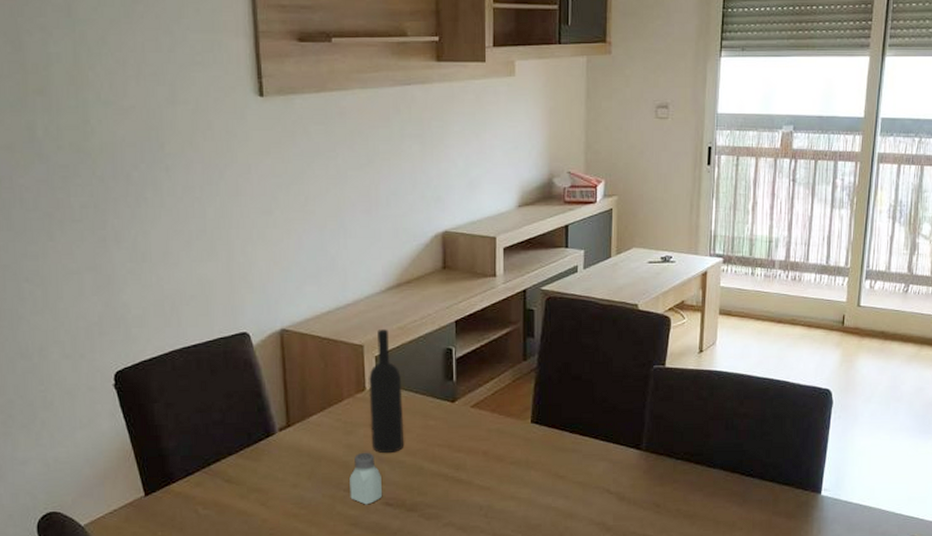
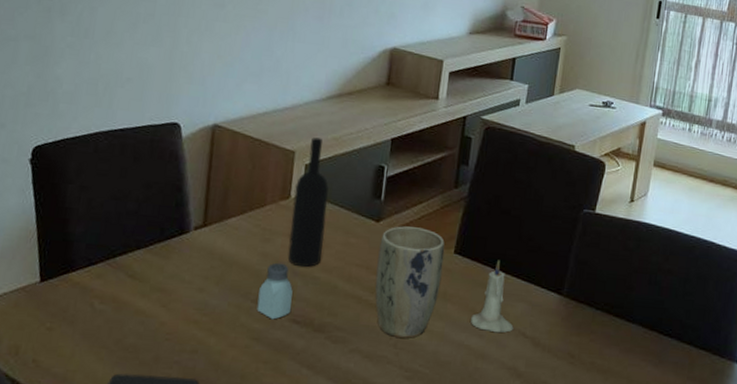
plant pot: none [458,403,522,508] -> present [375,226,445,338]
candle: none [556,424,598,493] -> present [471,260,514,333]

